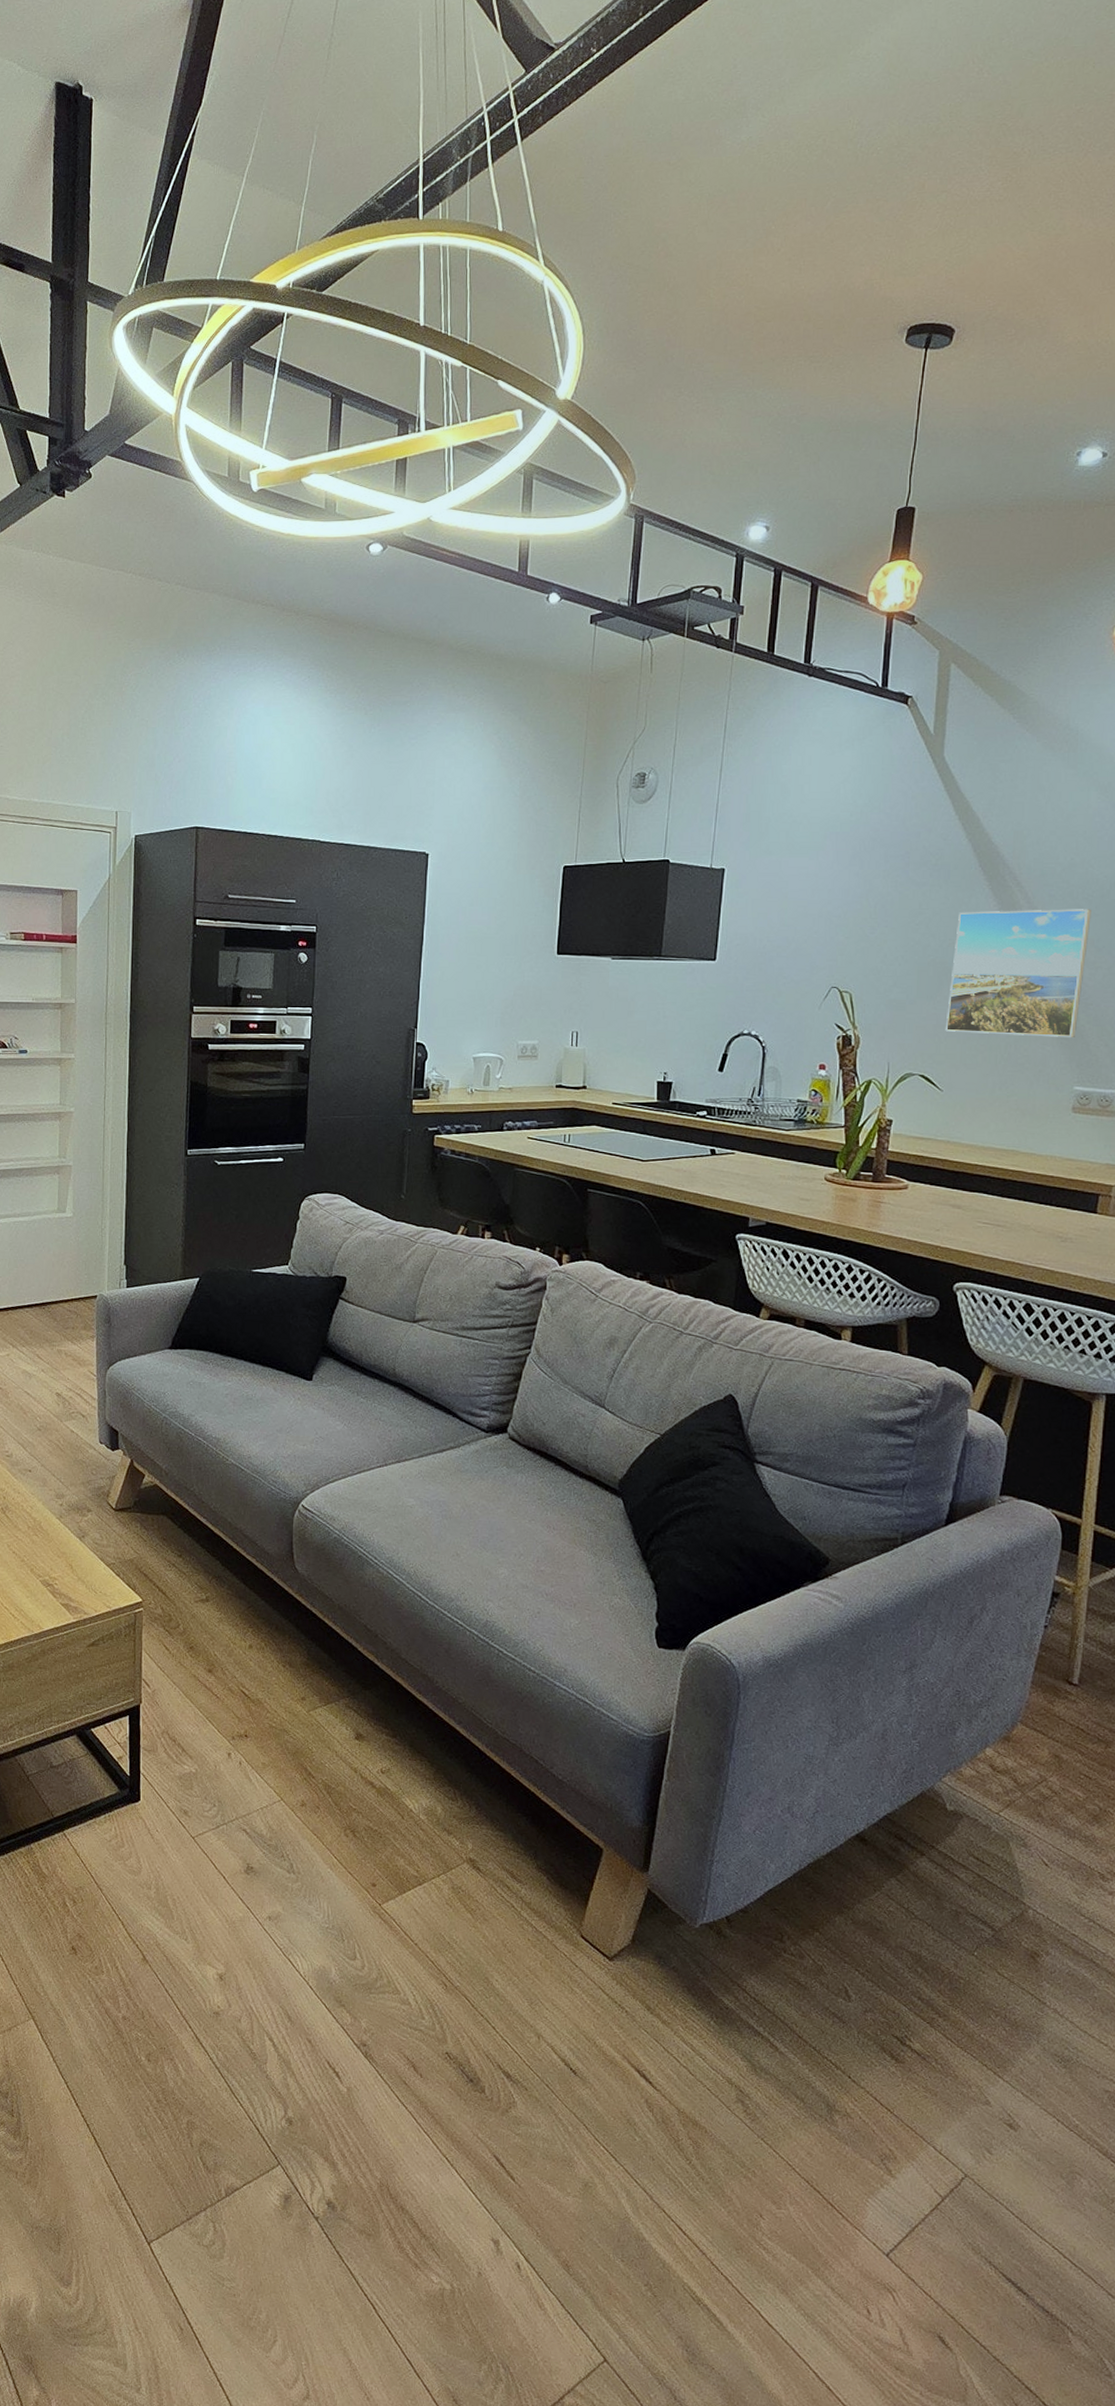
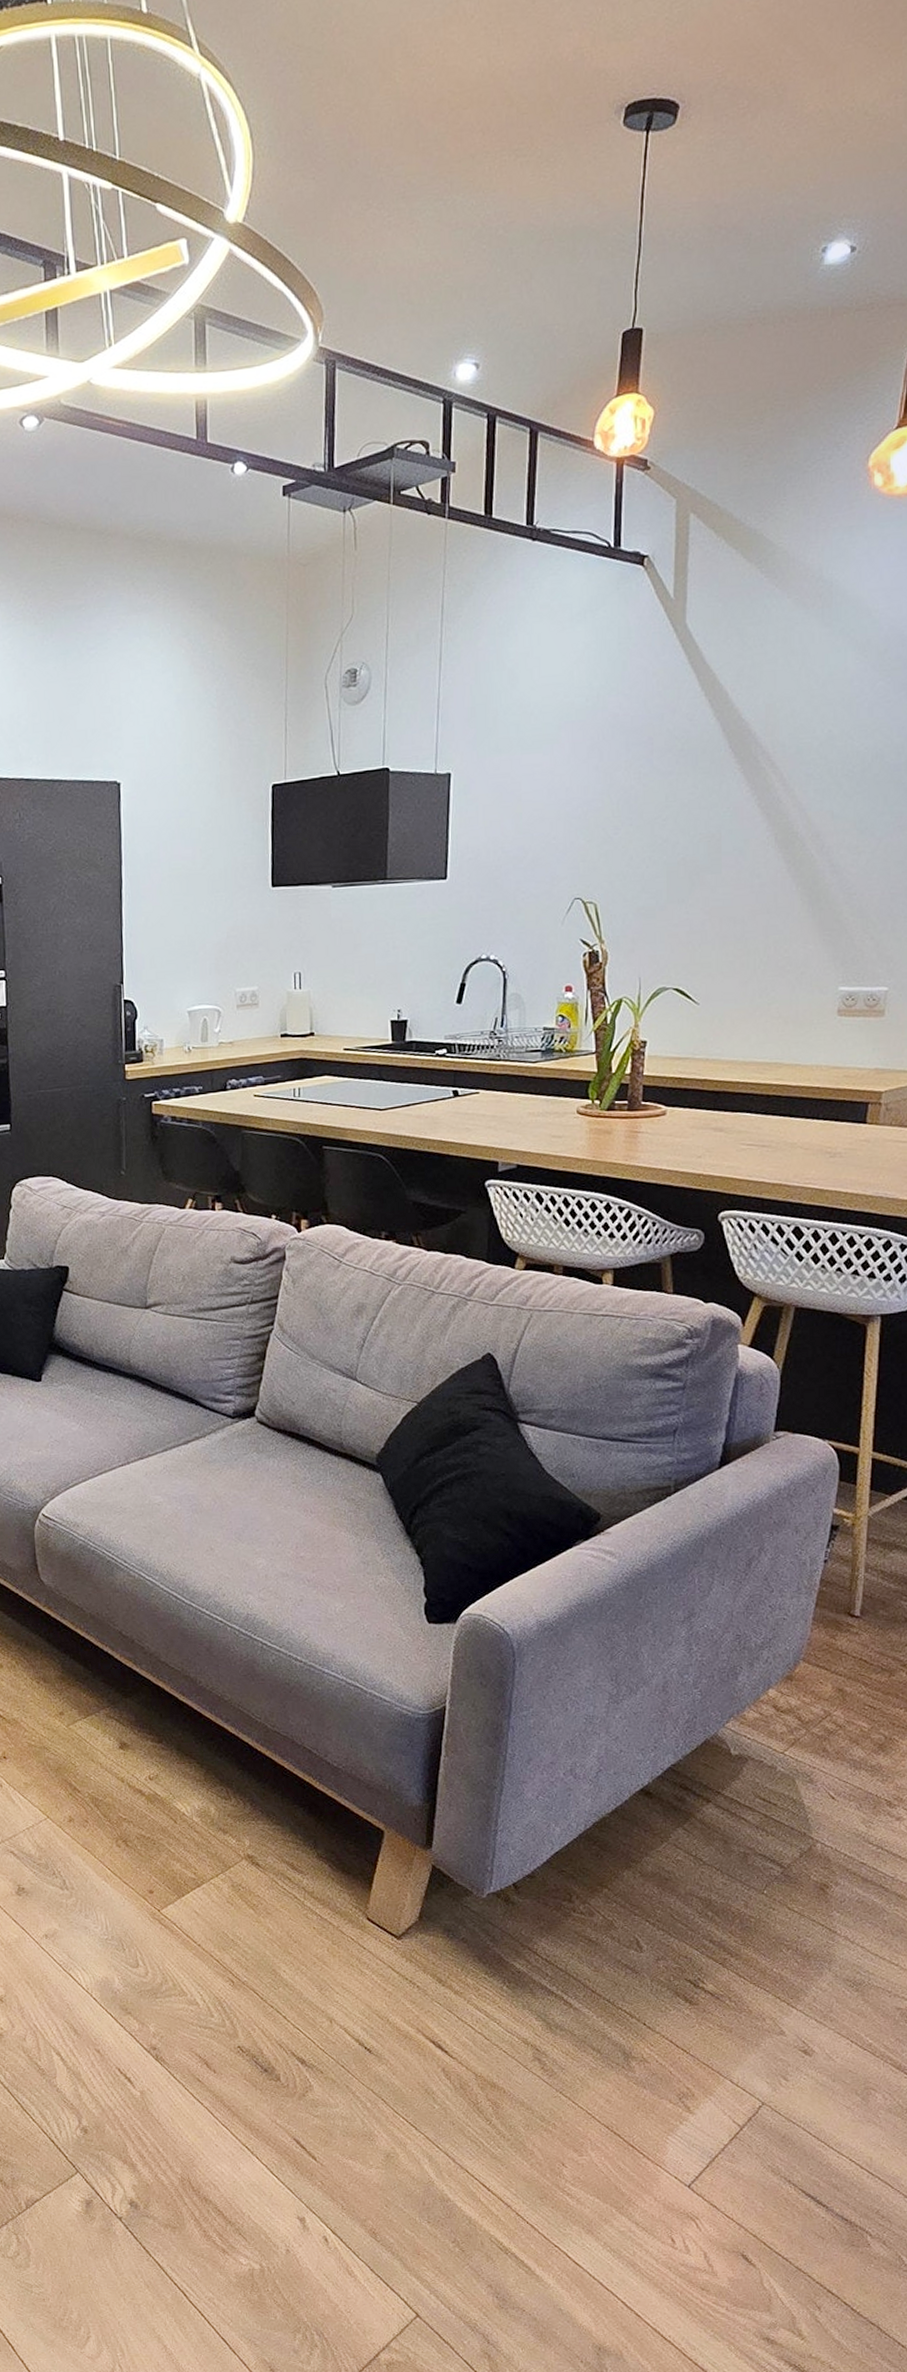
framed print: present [945,909,1091,1037] -> none [699,786,852,938]

